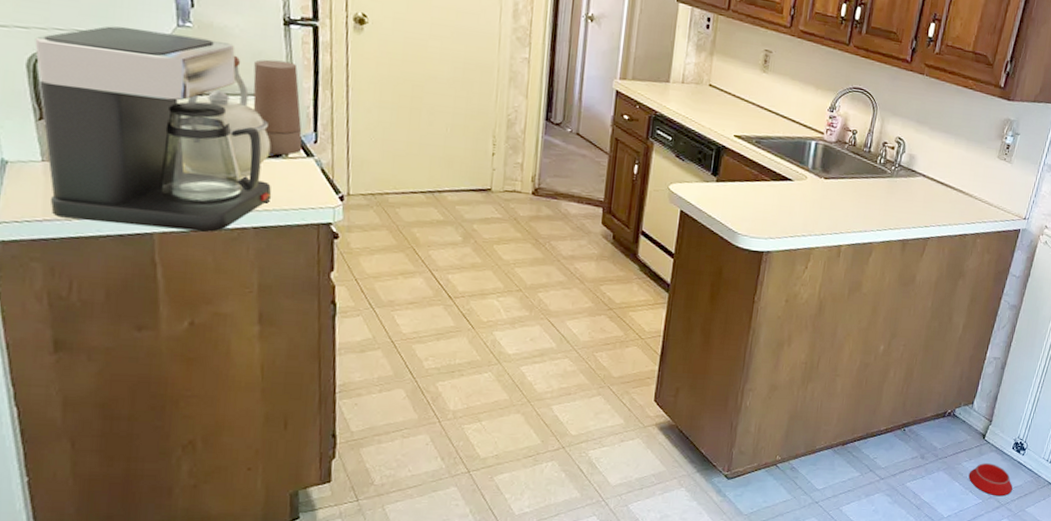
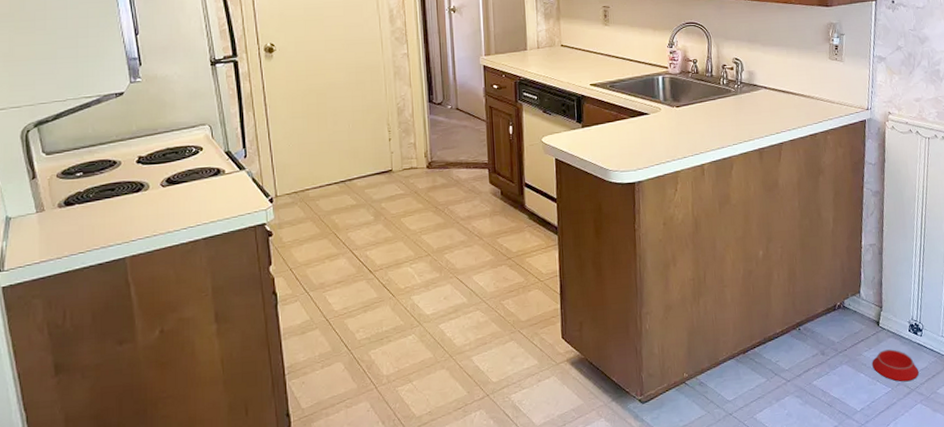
coffee maker: present [34,26,272,233] -> none [26,88,216,258]
kettle: present [187,55,271,177] -> none [142,97,211,197]
canister: present [253,59,303,155] -> none [191,94,235,173]

